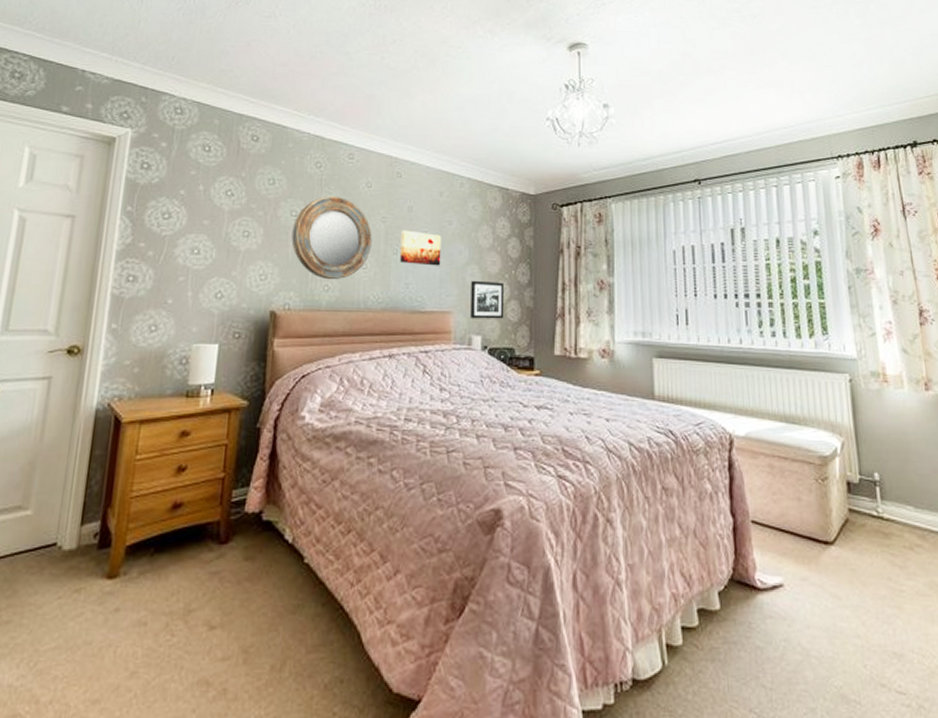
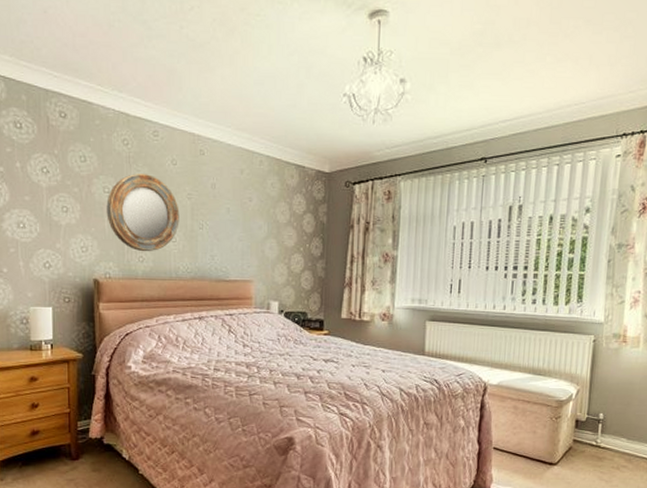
wall art: present [400,229,442,266] -> none [206,206,243,240]
picture frame: present [470,280,505,319] -> none [269,253,300,287]

